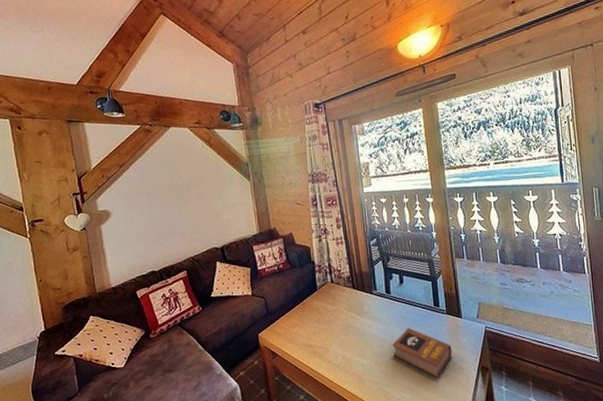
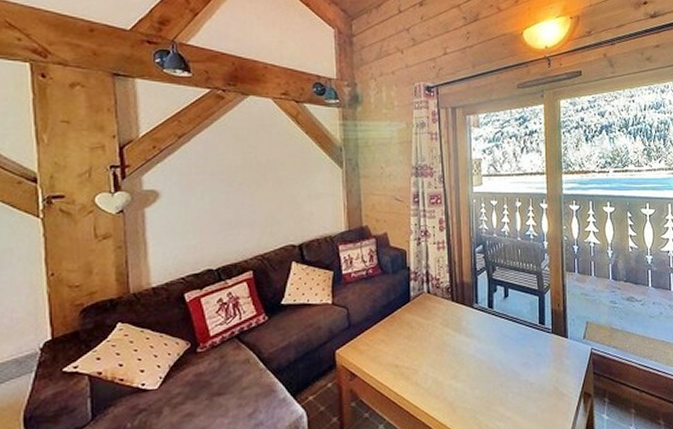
book: present [392,327,453,378] -> none [490,347,555,405]

